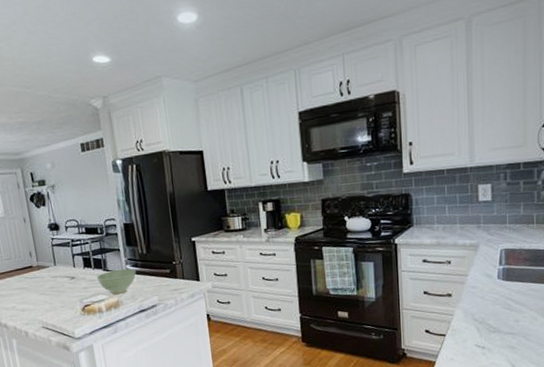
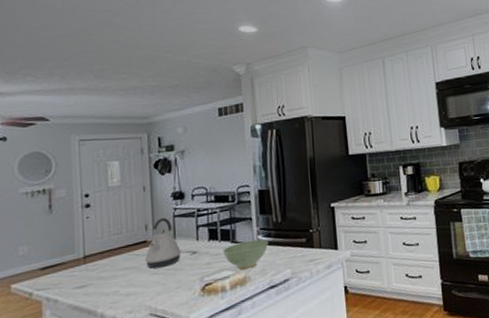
kettle: none [32,246,62,290] -> present [144,217,181,269]

